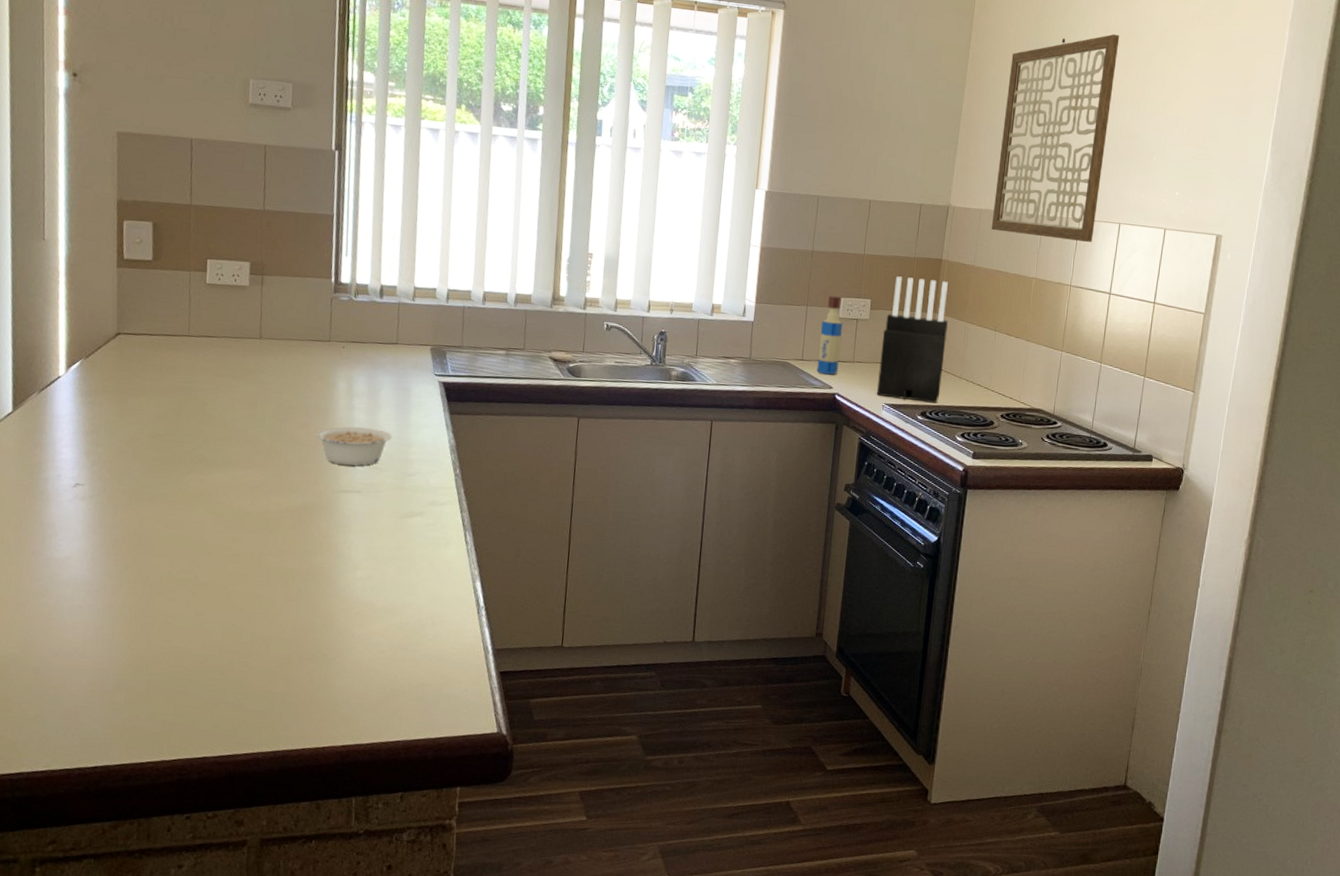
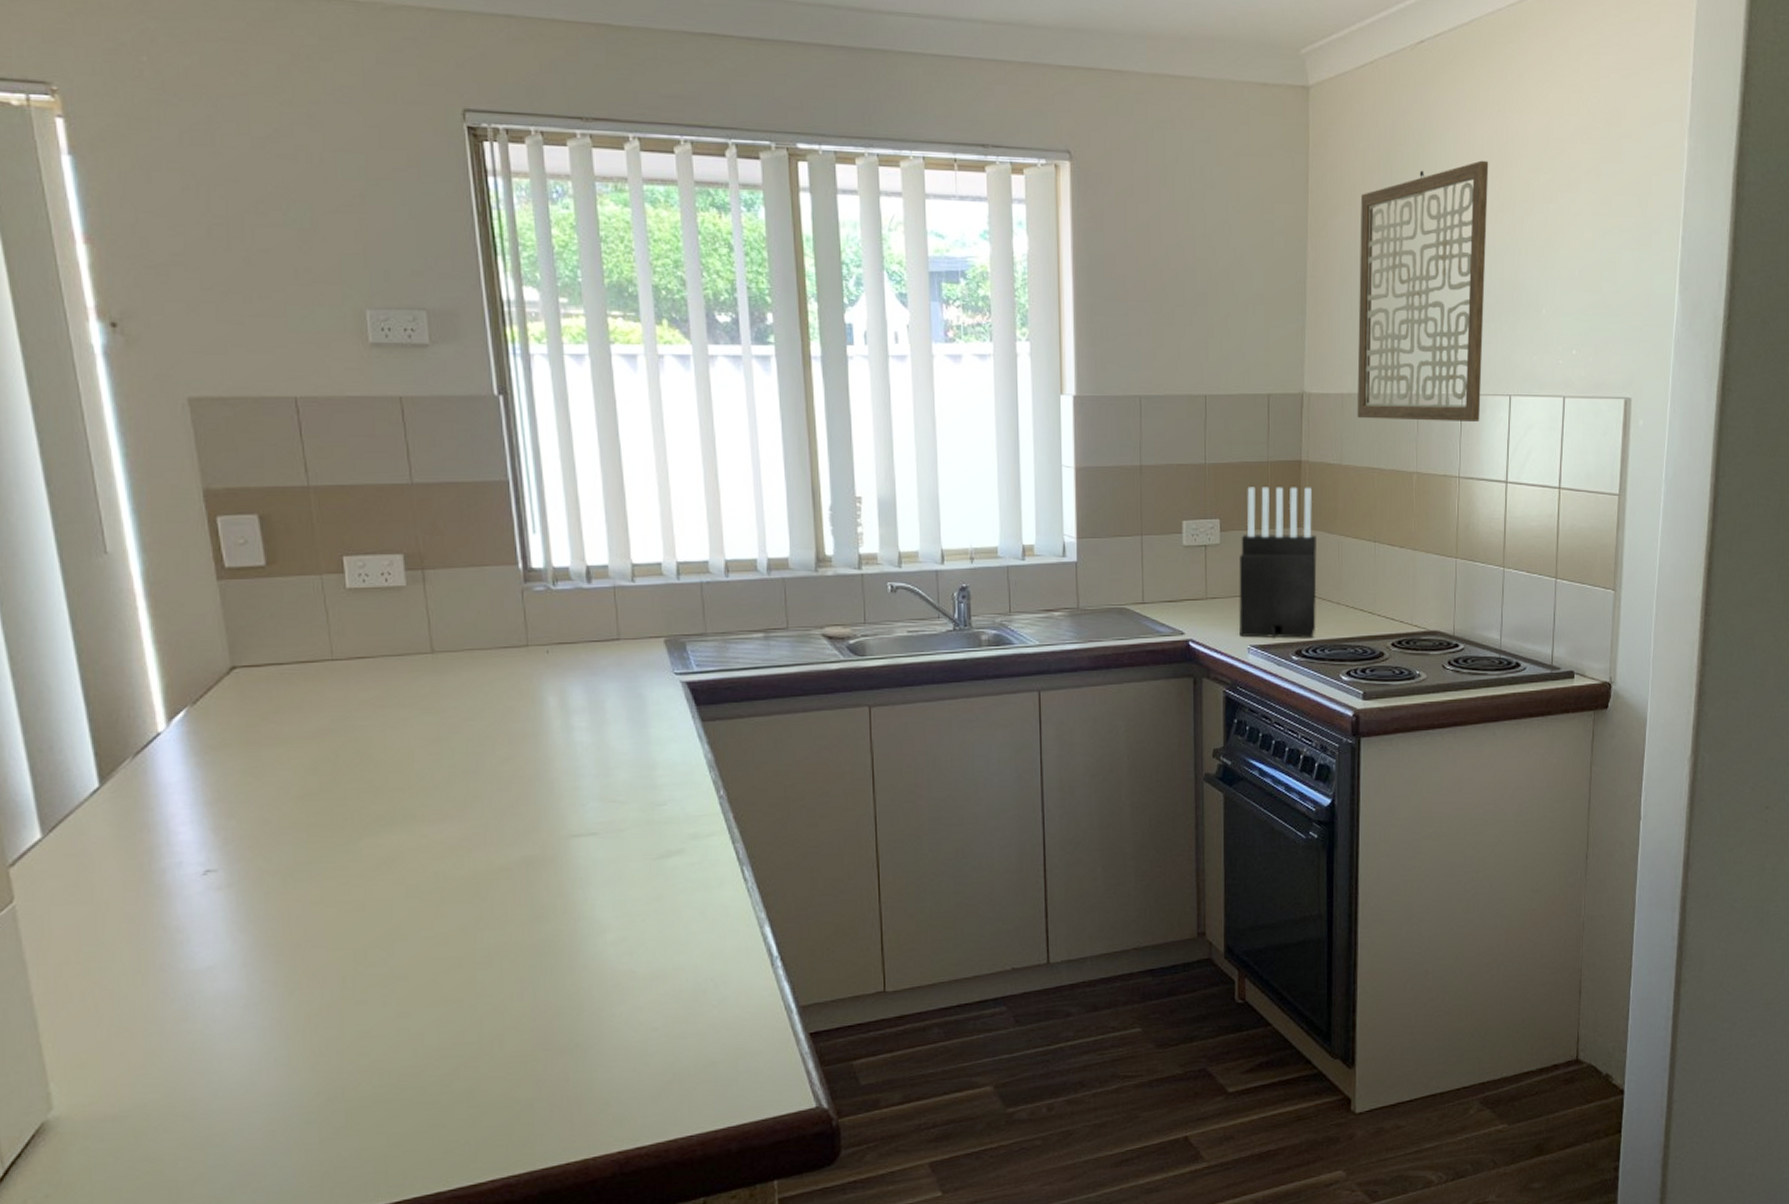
legume: present [315,426,392,466] -> none [526,751,629,803]
tequila bottle: present [816,296,843,375] -> none [1161,520,1189,618]

